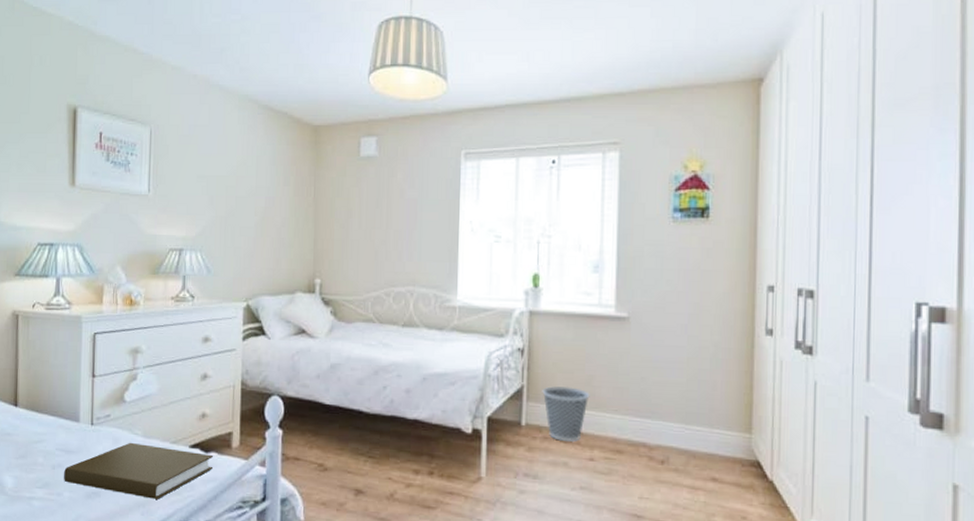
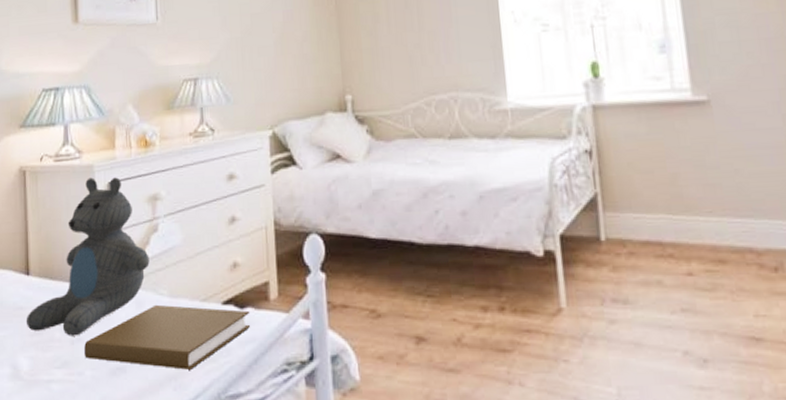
teddy bear: none [12,327,128,462] -> present [25,177,150,336]
wastebasket: present [542,386,590,443] -> none [619,189,677,256]

